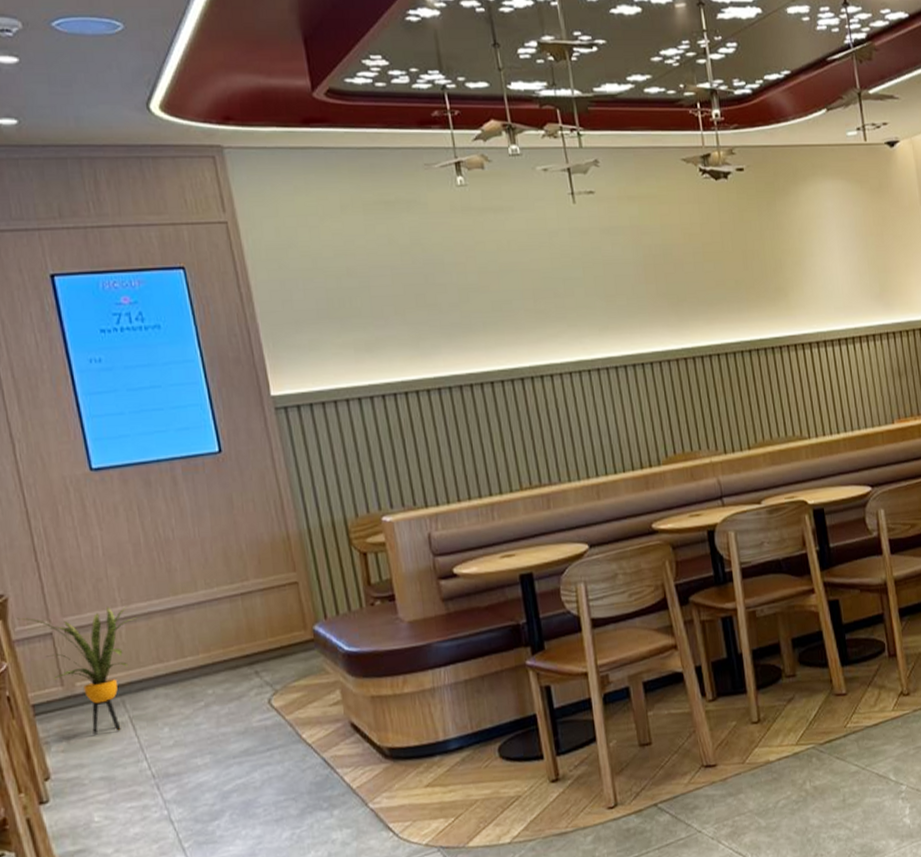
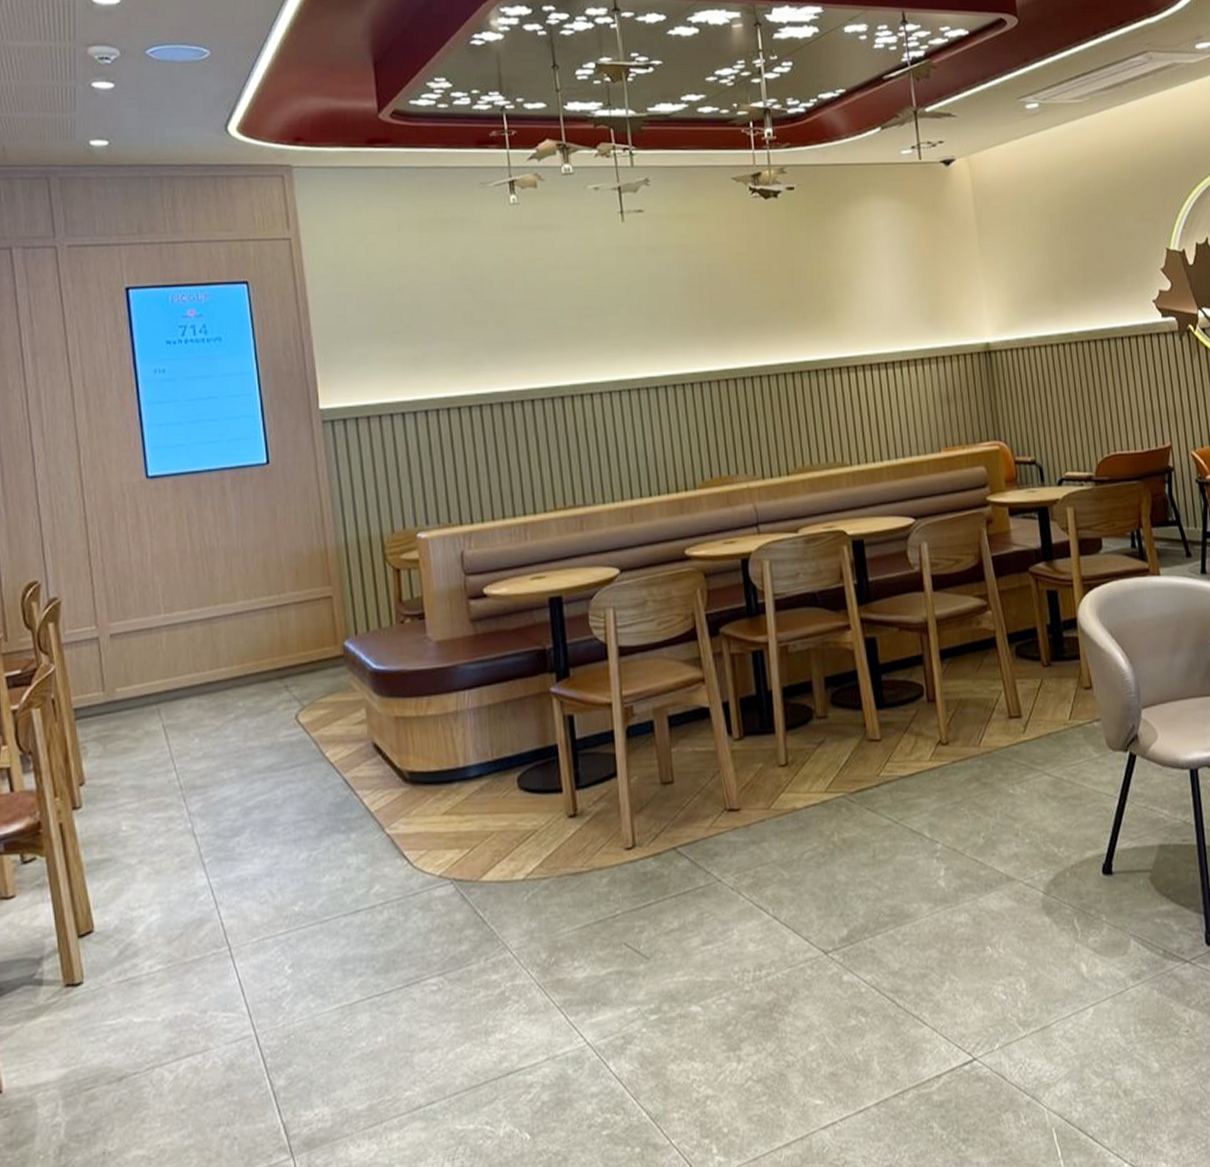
house plant: present [17,606,141,735] -> none [67,613,181,742]

